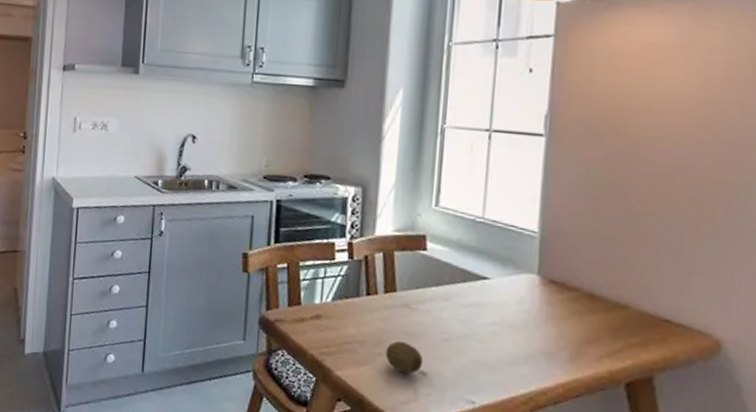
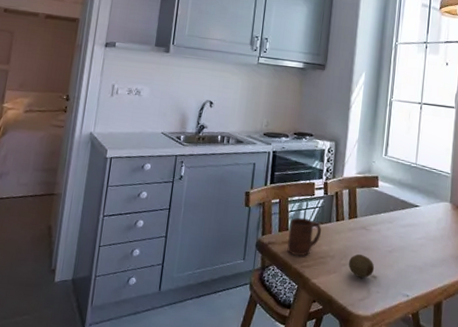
cup: none [299,288,346,341] -> present [287,217,321,257]

